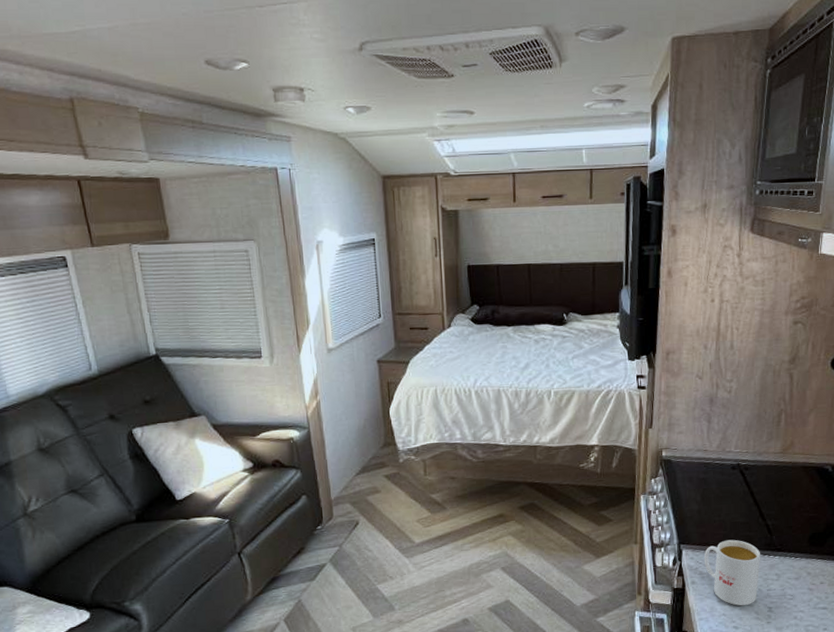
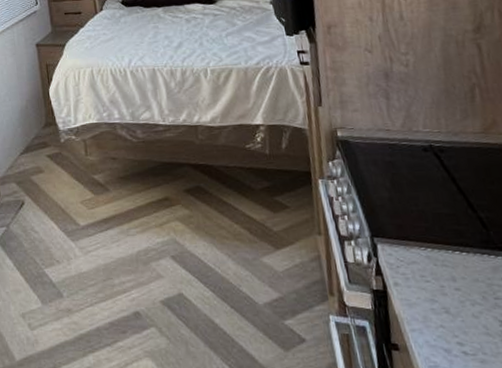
mug: present [704,539,761,606] -> none [405,234,482,317]

